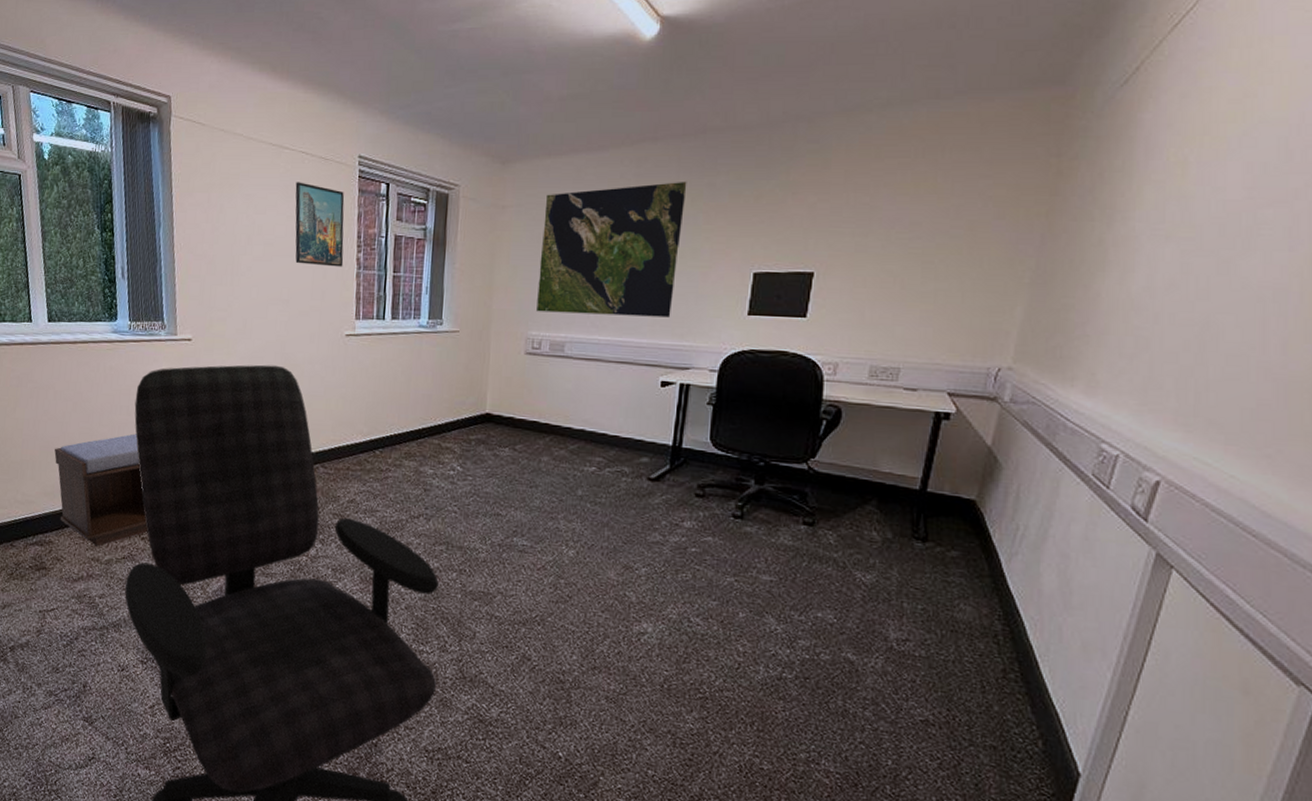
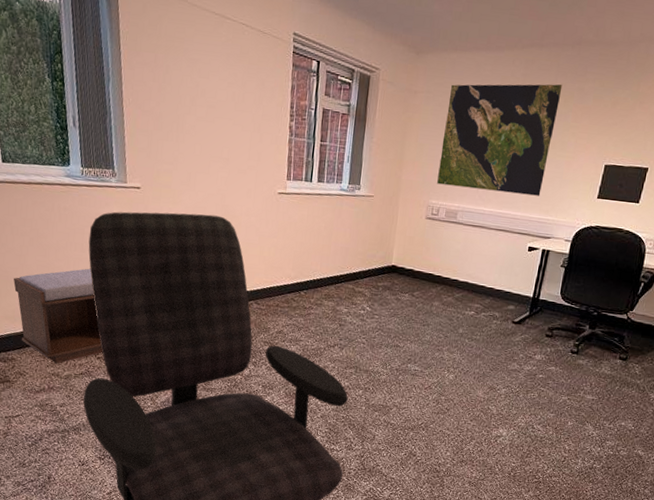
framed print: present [295,182,345,267] -> none [235,51,280,133]

